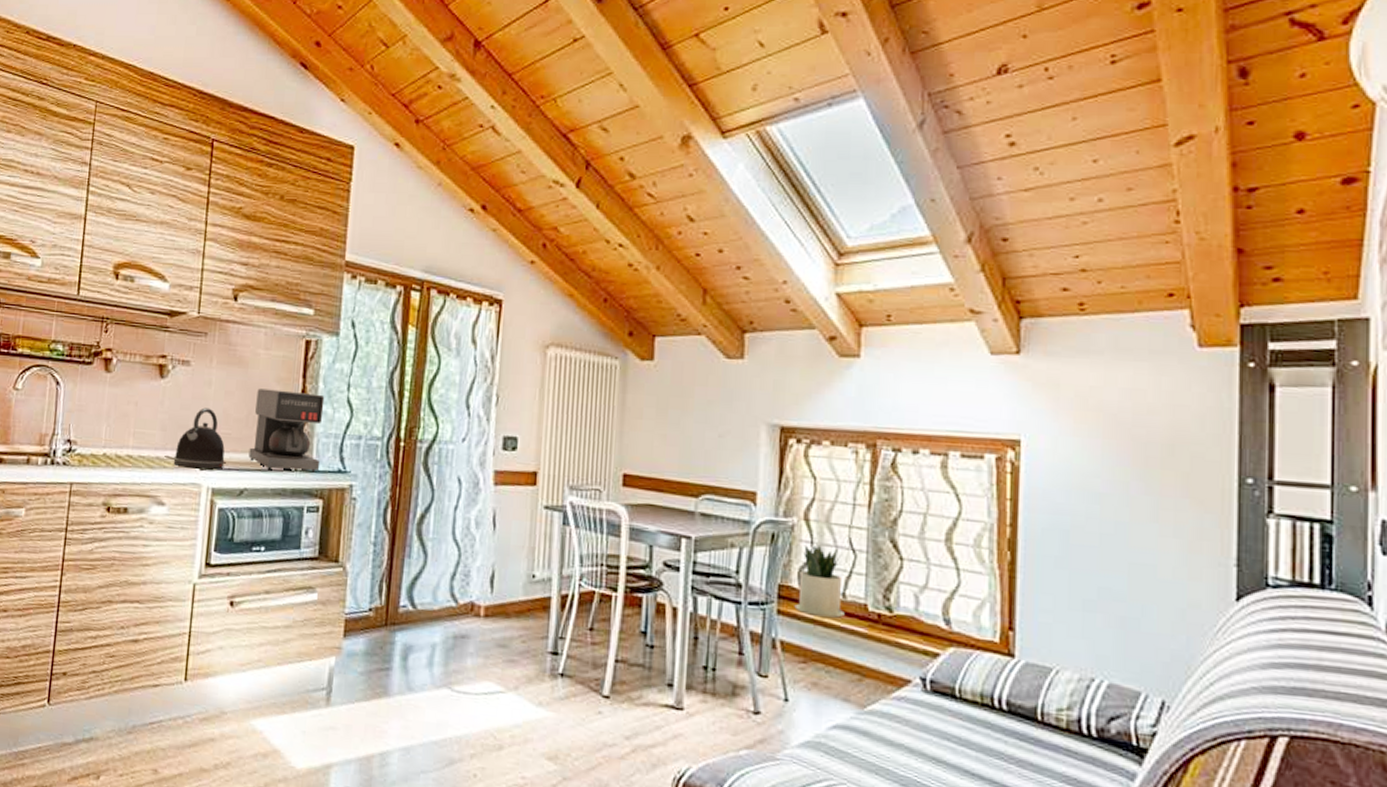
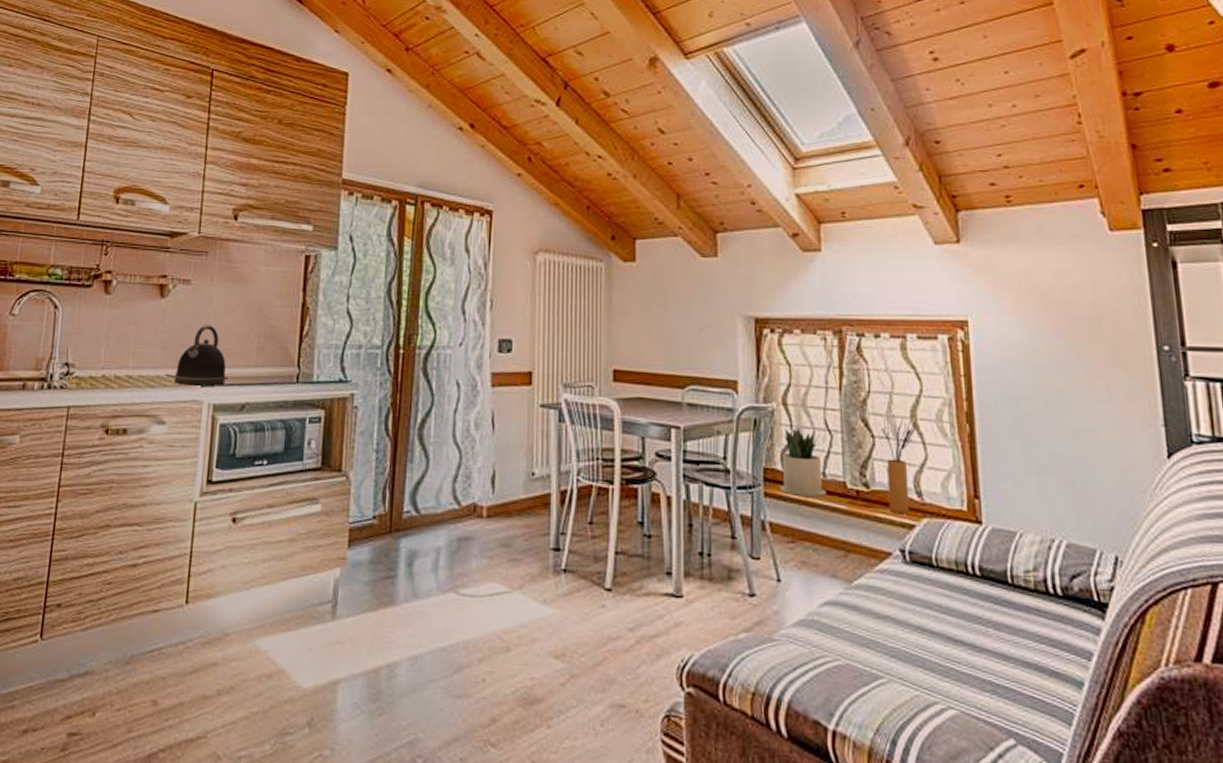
coffee maker: present [248,388,325,473] -> none [250,304,325,384]
vase: none [911,536,953,643] -> present [881,414,918,515]

